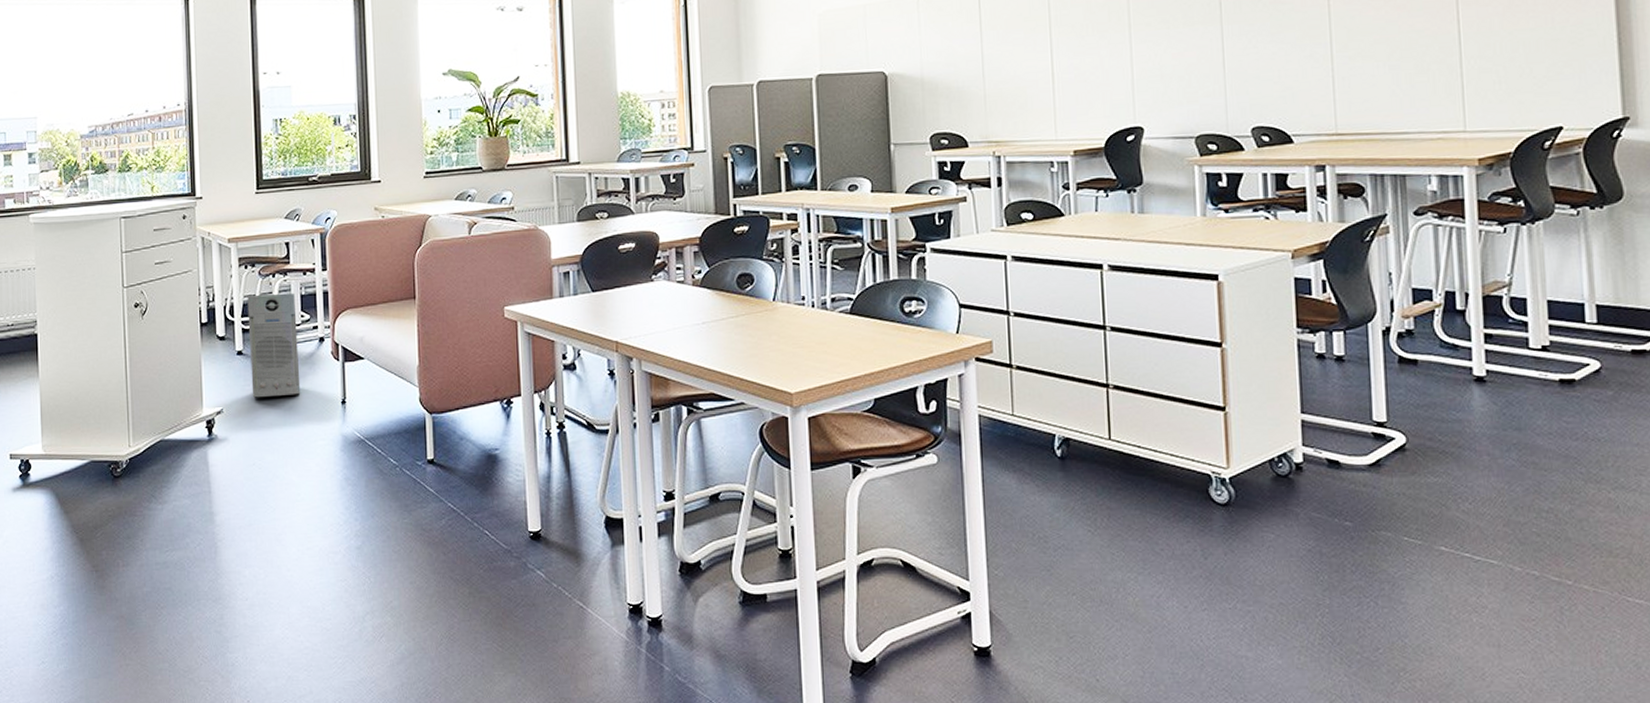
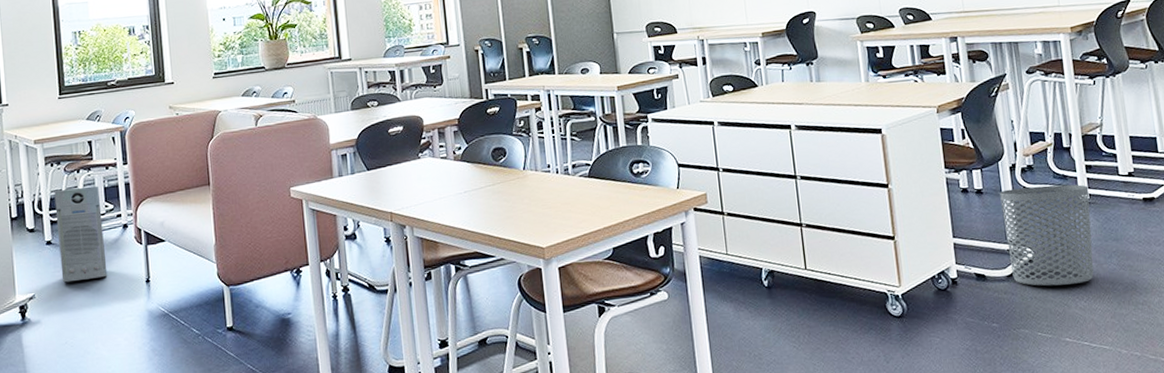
waste bin: none [1367,356,1487,481] -> present [1000,184,1094,286]

